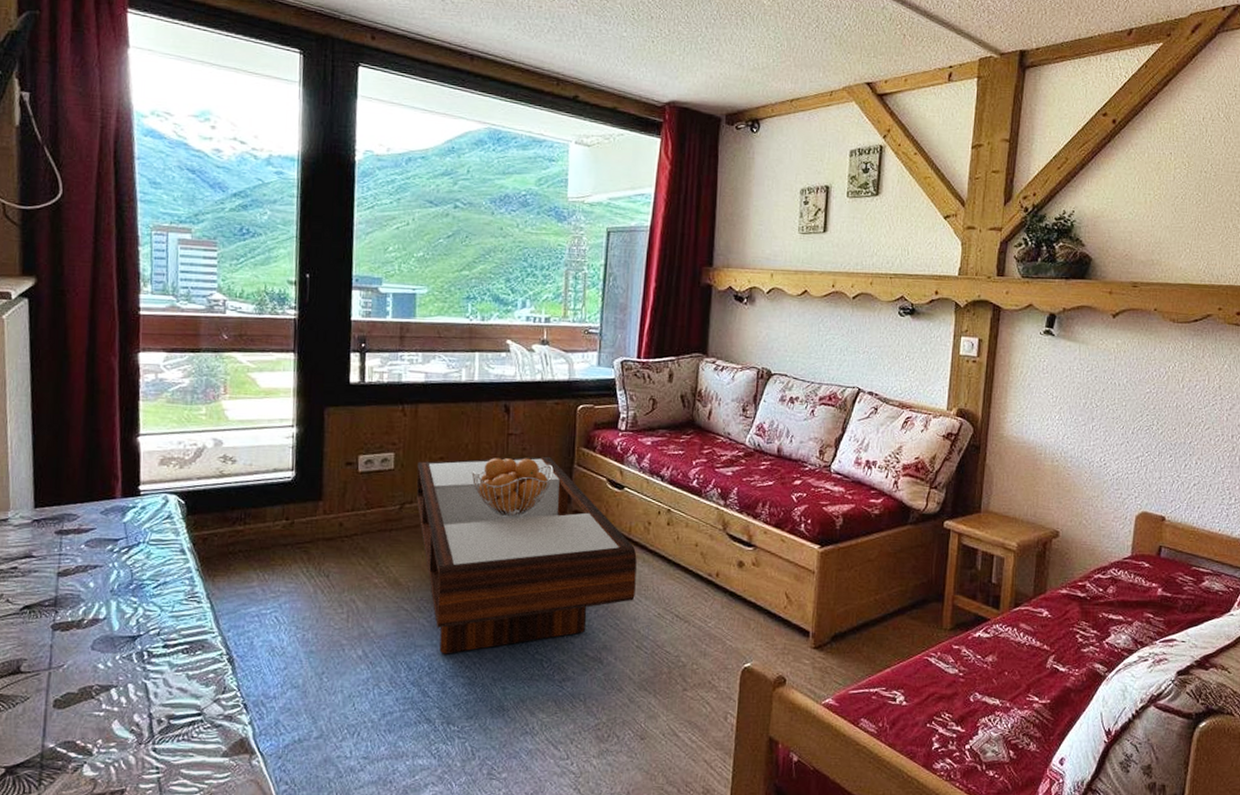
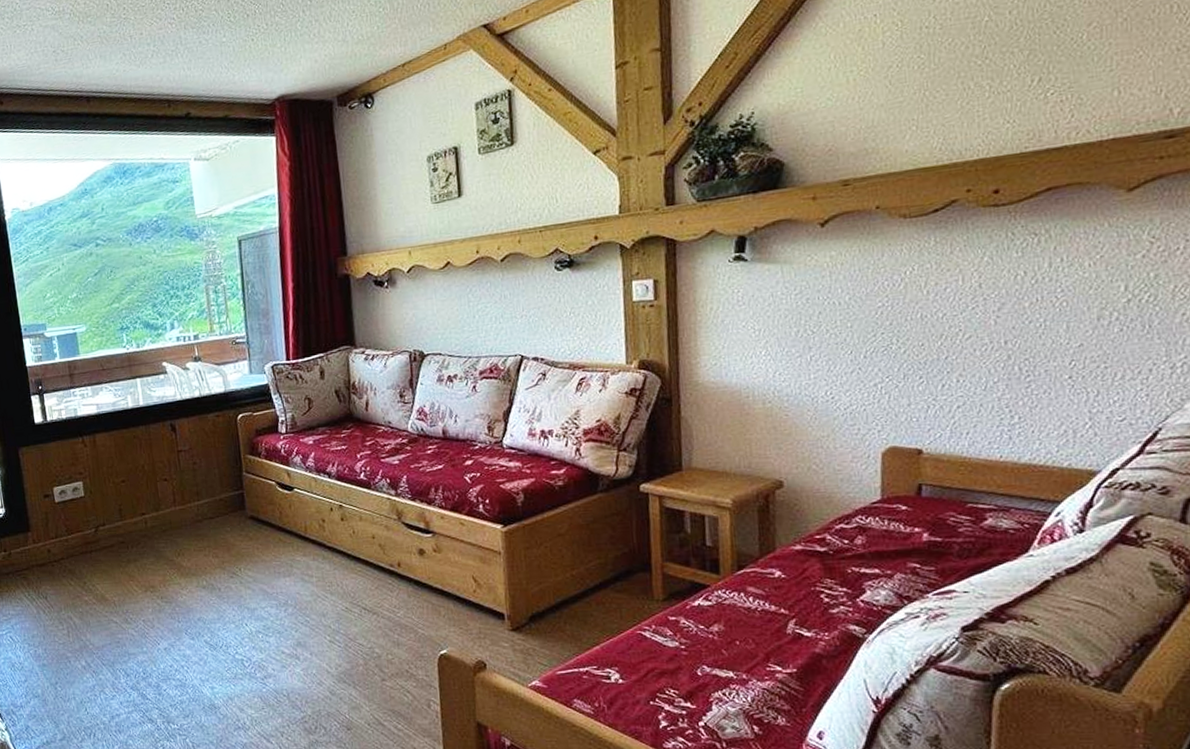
coffee table: present [416,456,637,654] -> none [103,467,321,660]
fruit basket: present [471,458,554,519] -> none [151,471,225,531]

